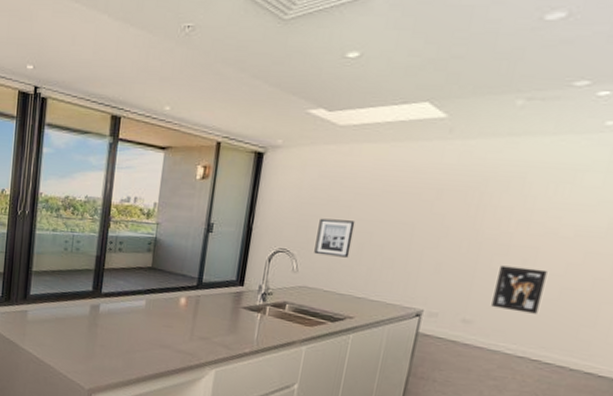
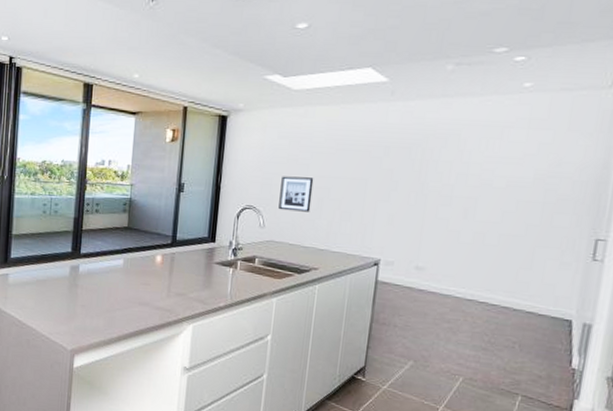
wall art: present [491,265,547,314] -> none [440,215,486,259]

